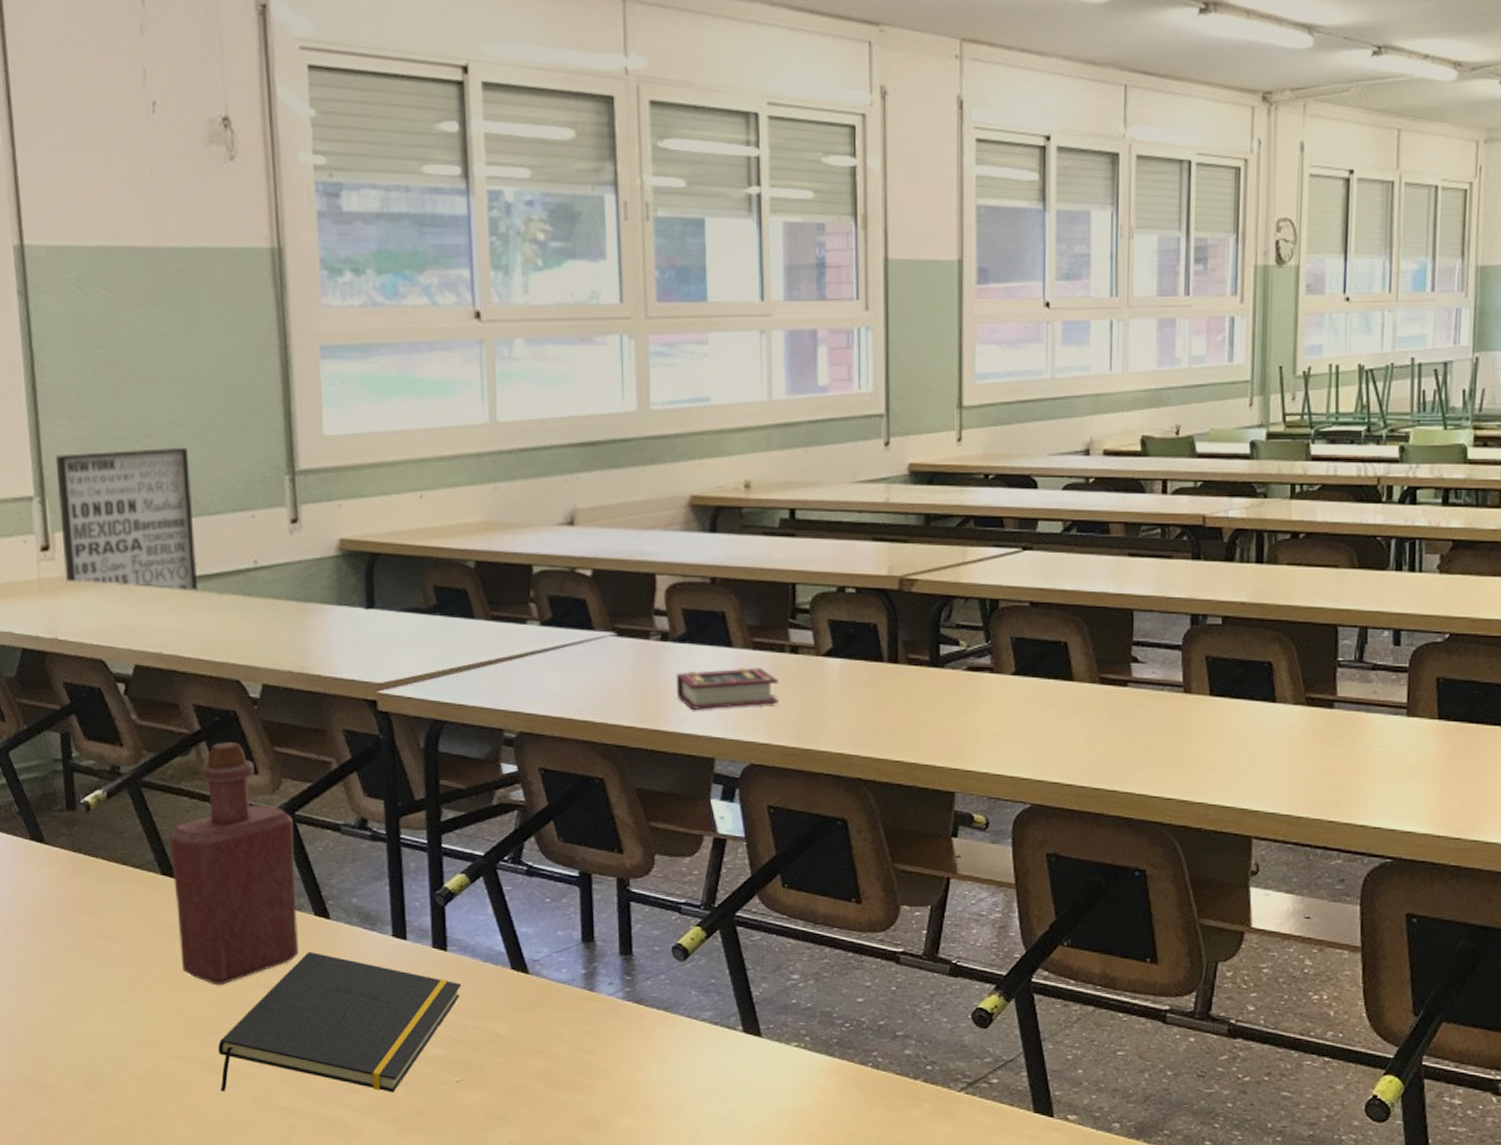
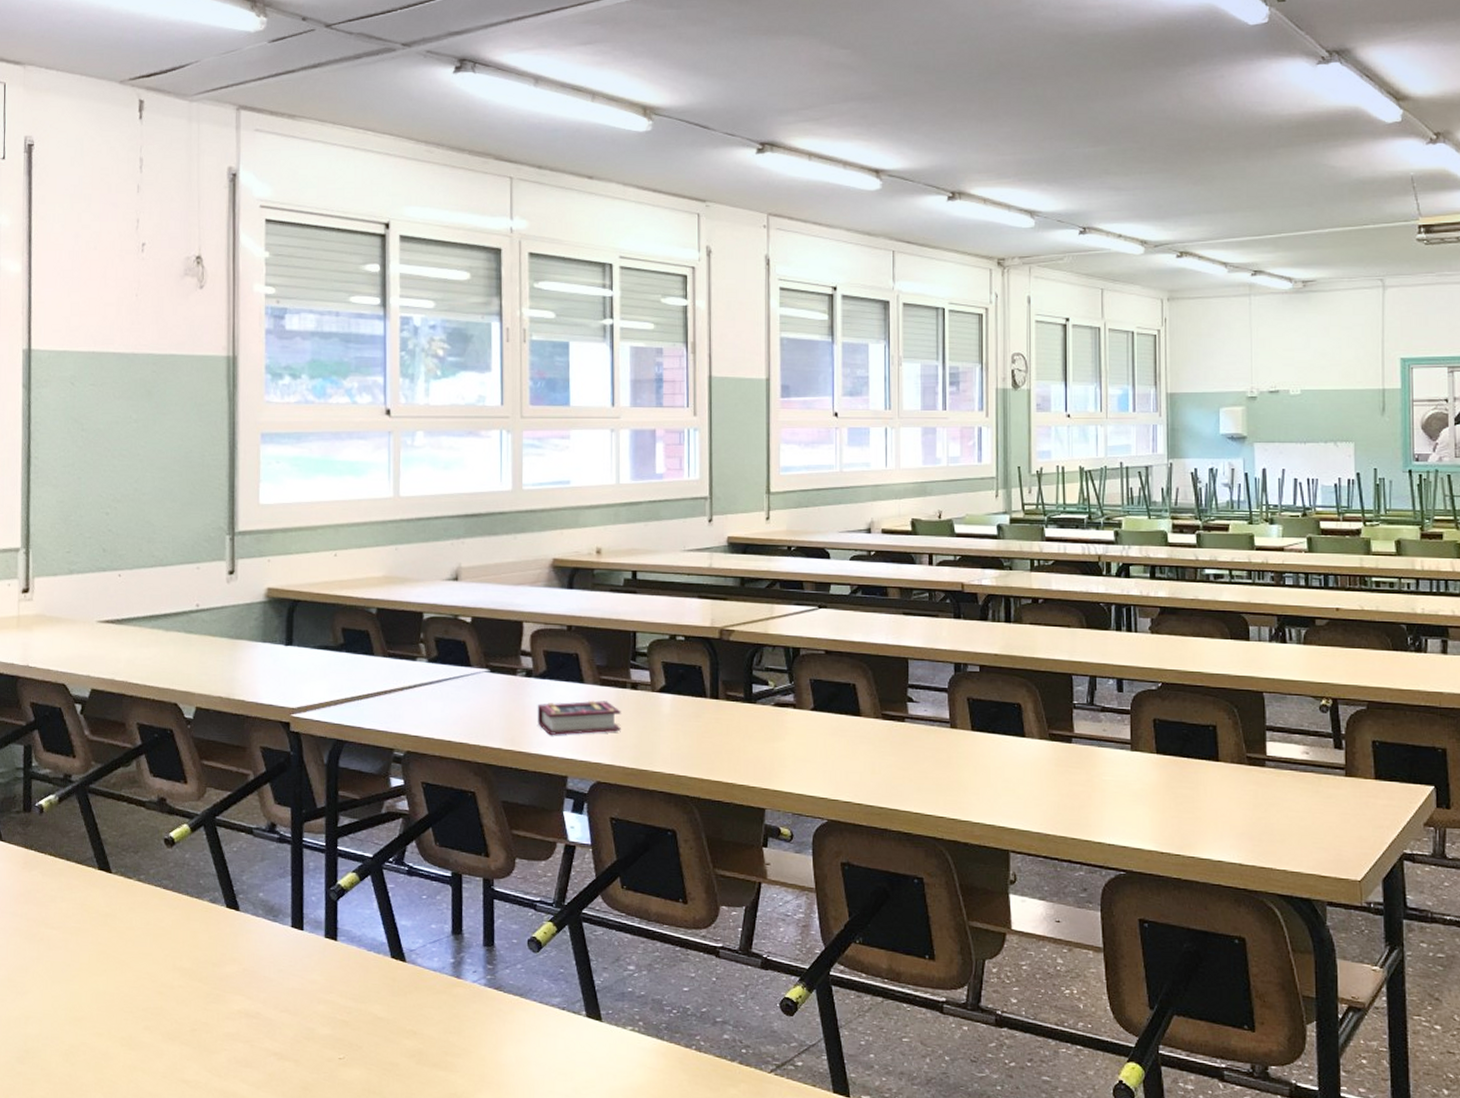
wall art: present [55,447,197,591] -> none [39,510,150,628]
bottle: present [167,742,299,985] -> none [106,755,214,969]
notepad: present [218,952,462,1093] -> none [135,940,348,1069]

